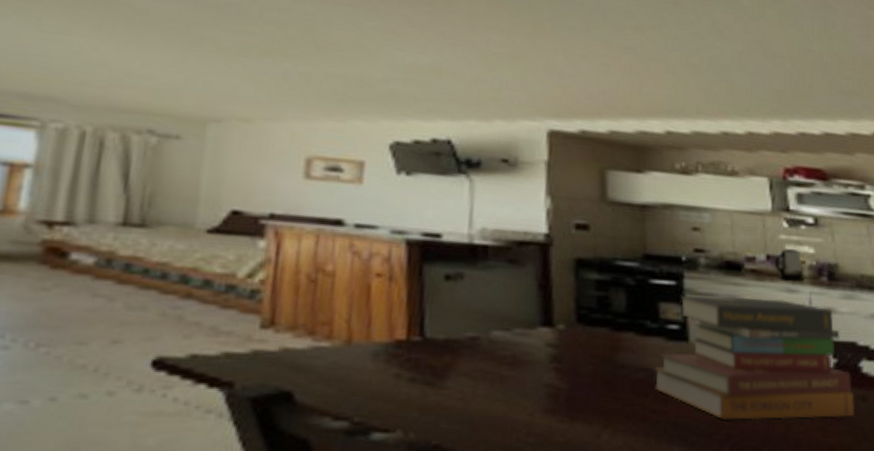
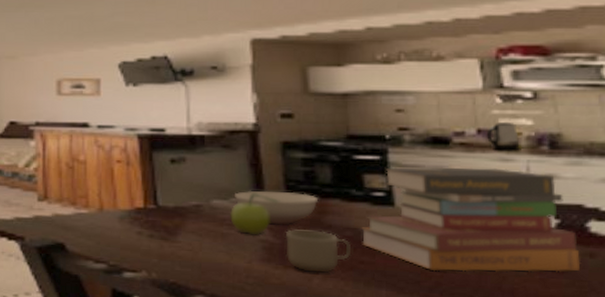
fruit: none [512,322,572,378] -> present [230,193,282,235]
bowl: none [518,319,612,365] -> present [234,190,319,225]
cup: none [572,370,644,426] -> present [285,229,352,273]

